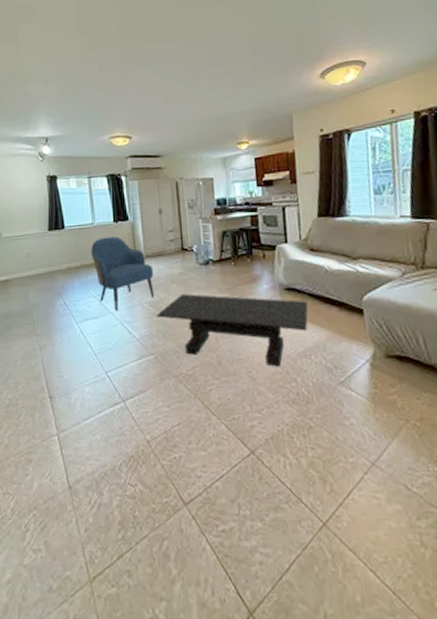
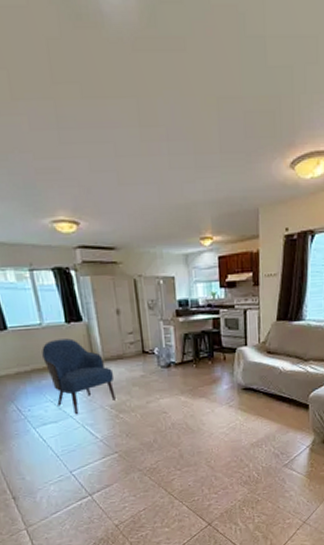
coffee table: present [157,294,309,367] -> none [119,395,263,456]

